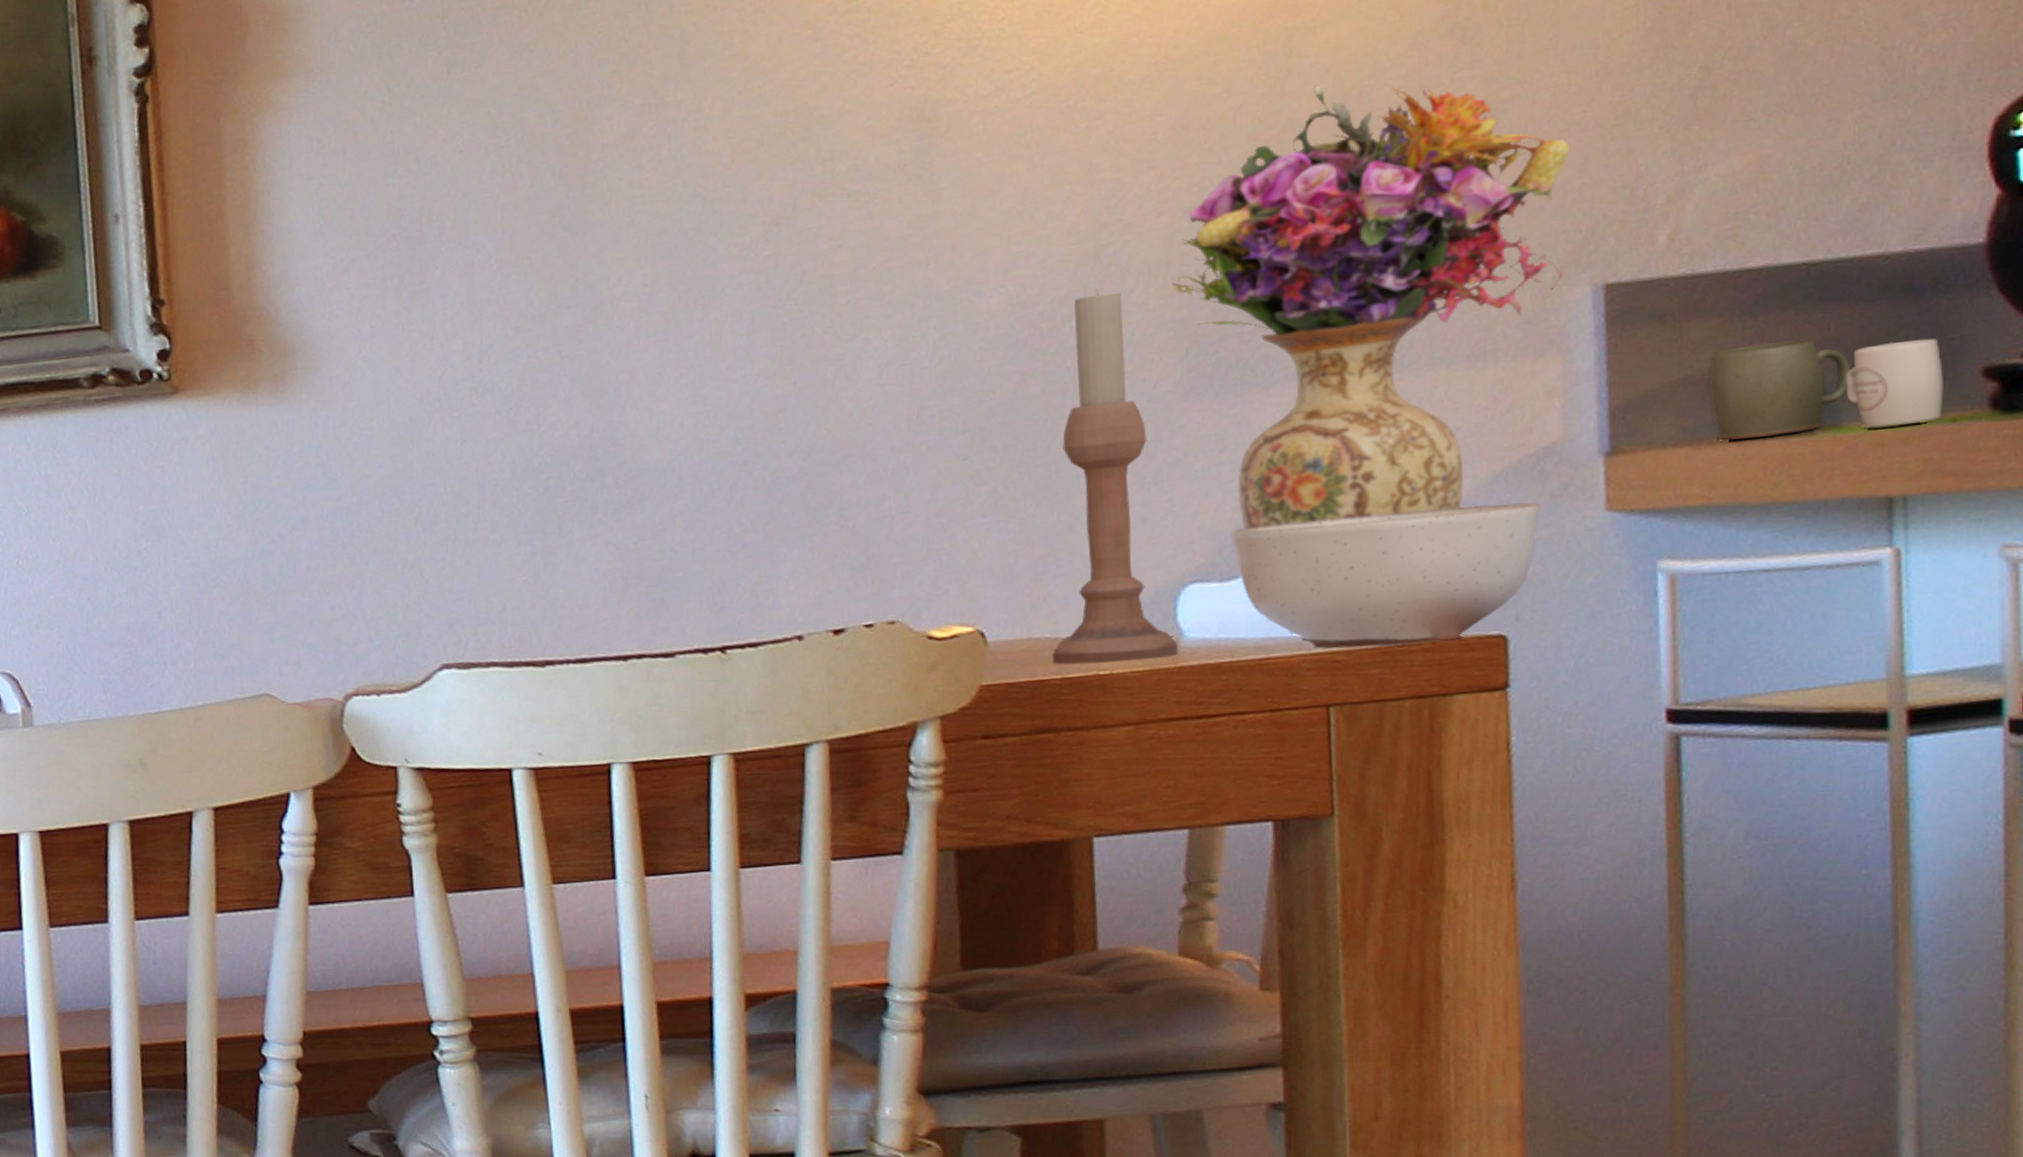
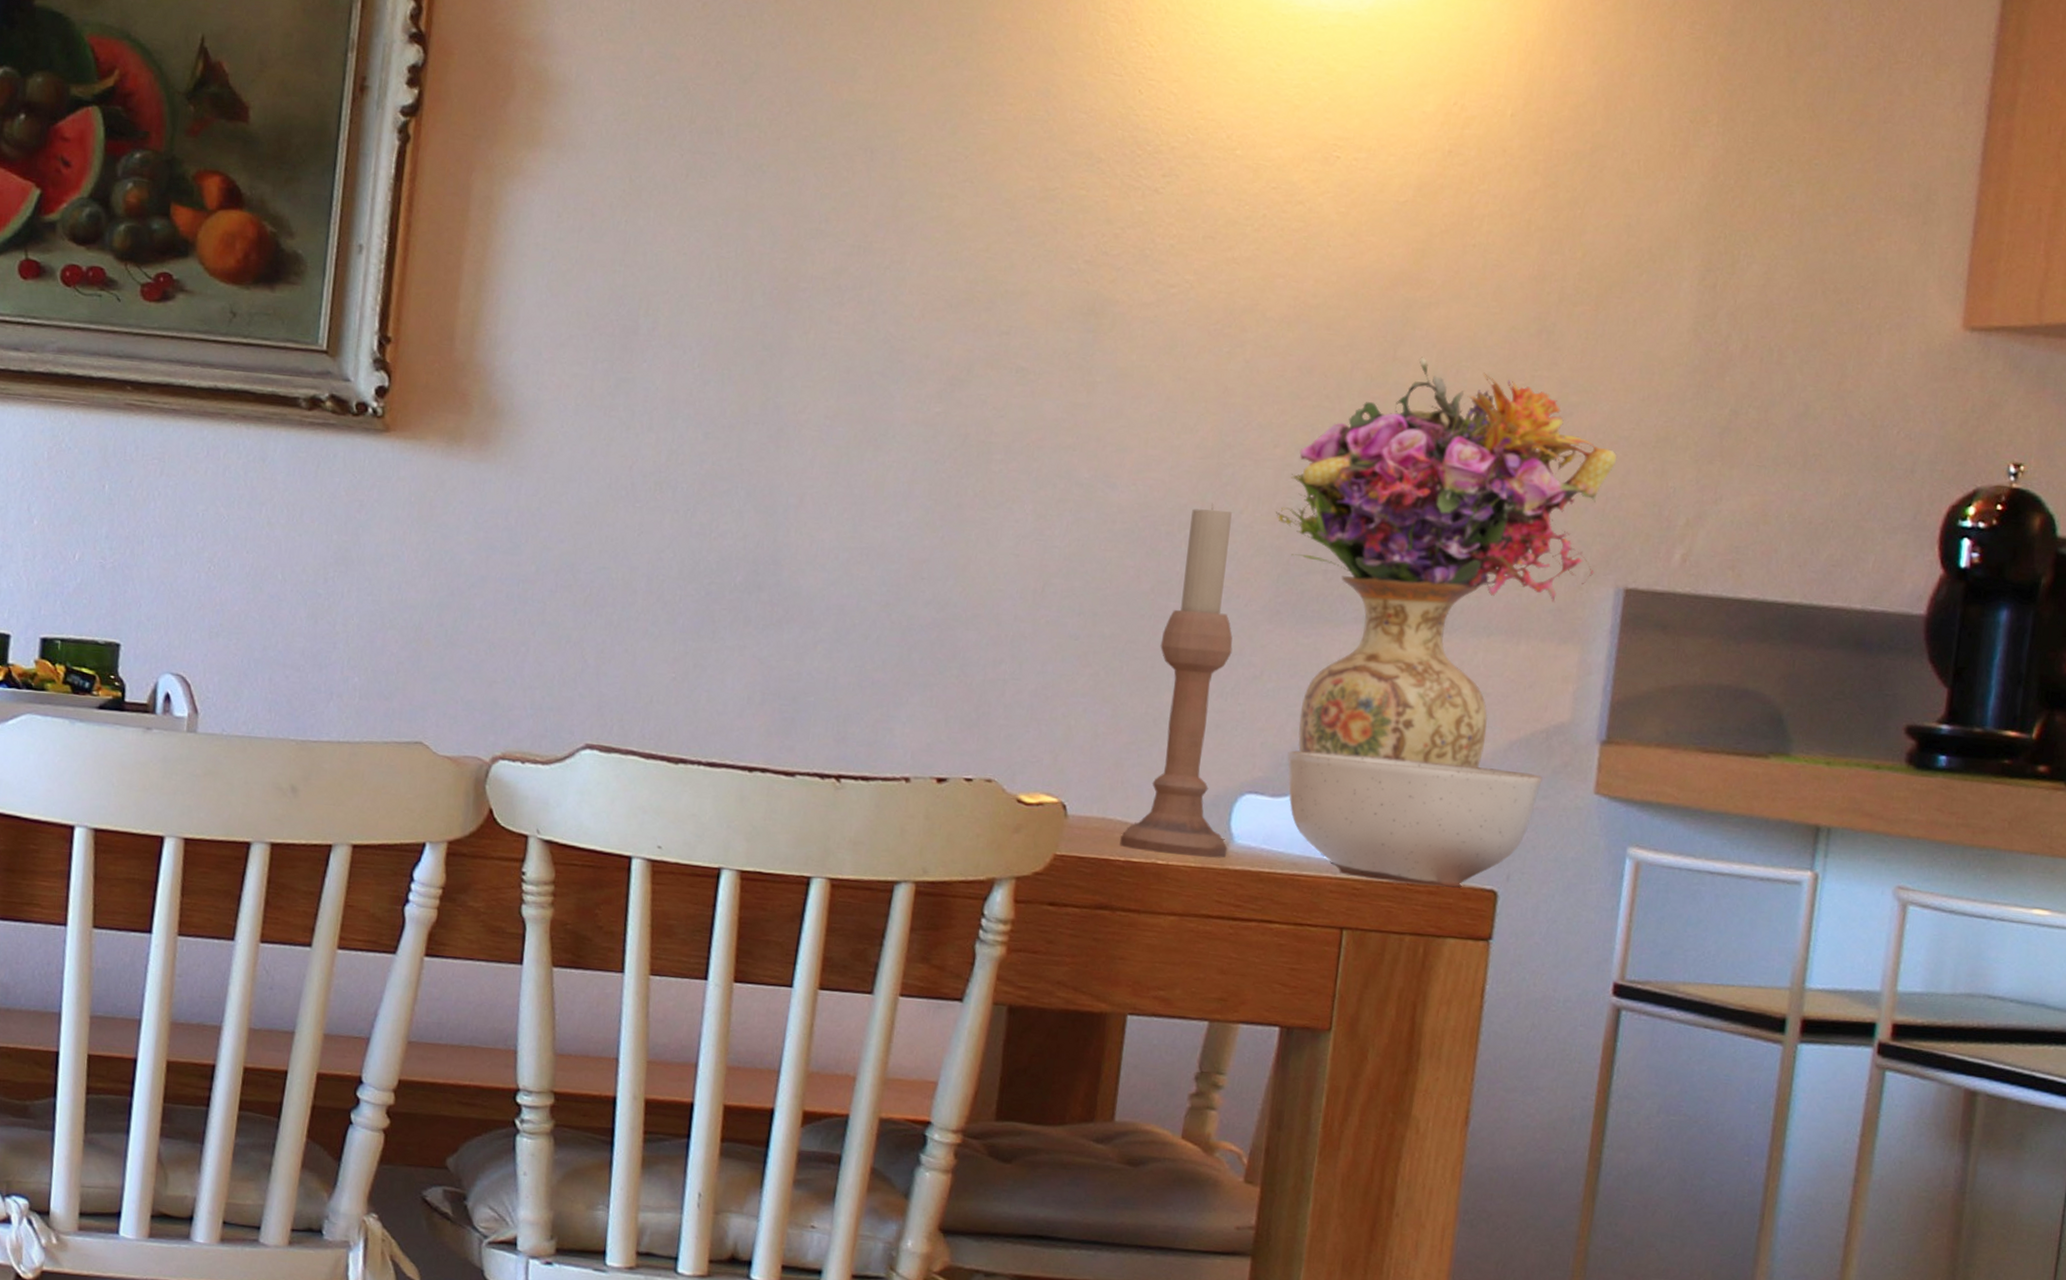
mug: present [1708,339,1852,441] -> none [1692,667,1806,754]
mug: present [1845,338,1944,429] -> none [1798,688,1876,765]

